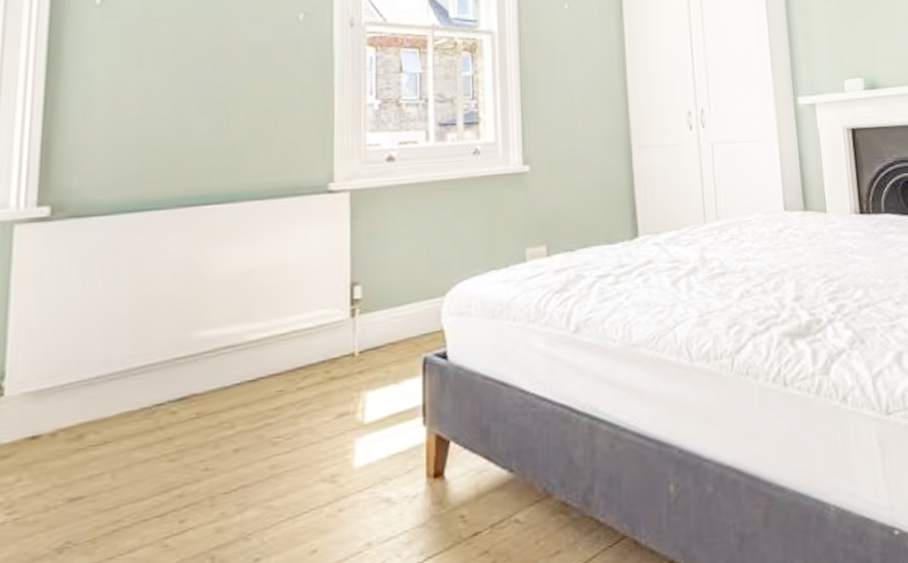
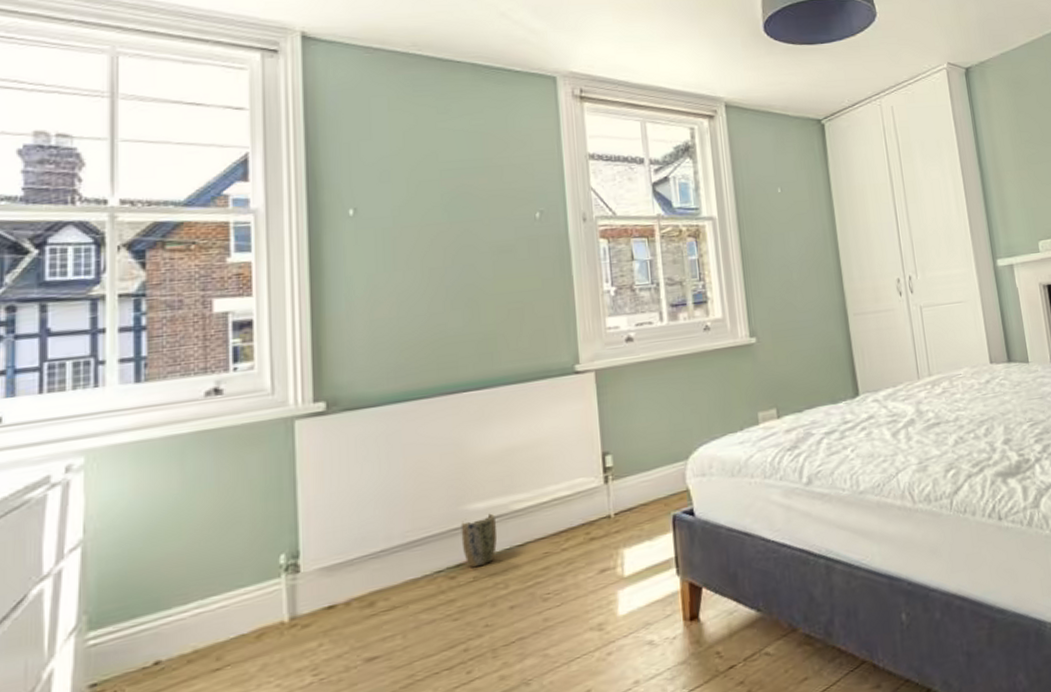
plant pot: none [186,342,228,403] -> present [460,513,498,568]

